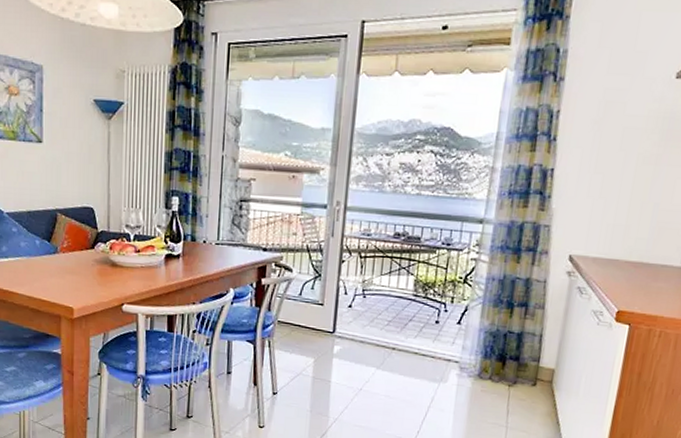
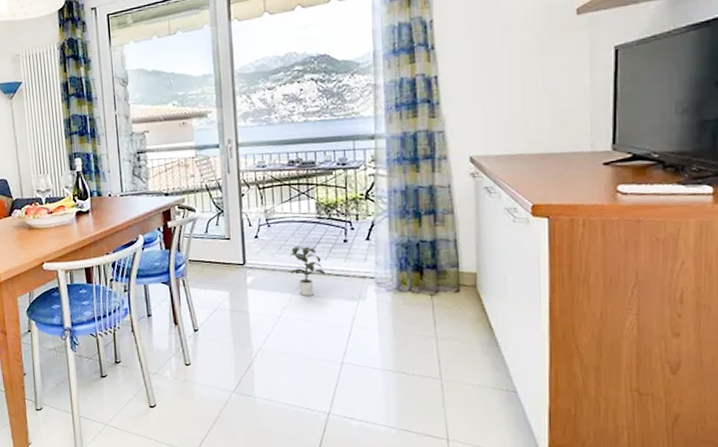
potted plant: none [379,321,412,372] -> present [290,246,325,296]

